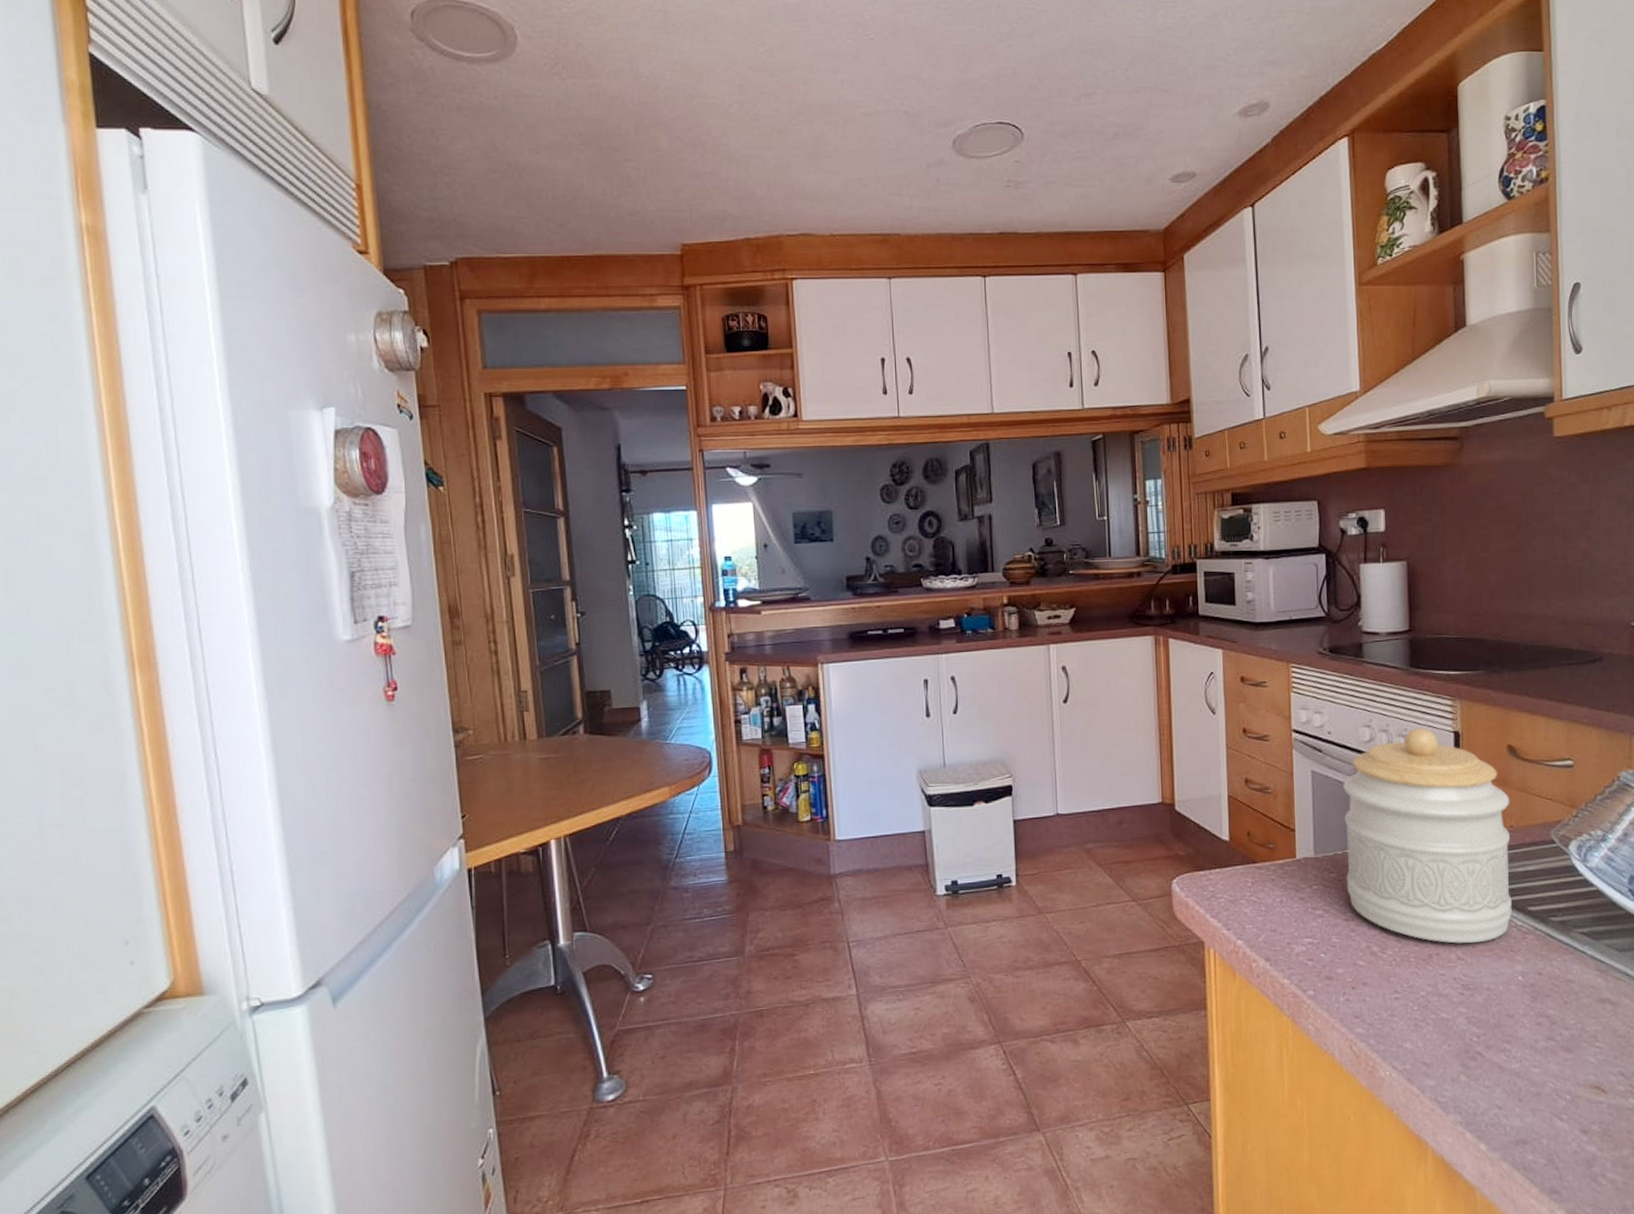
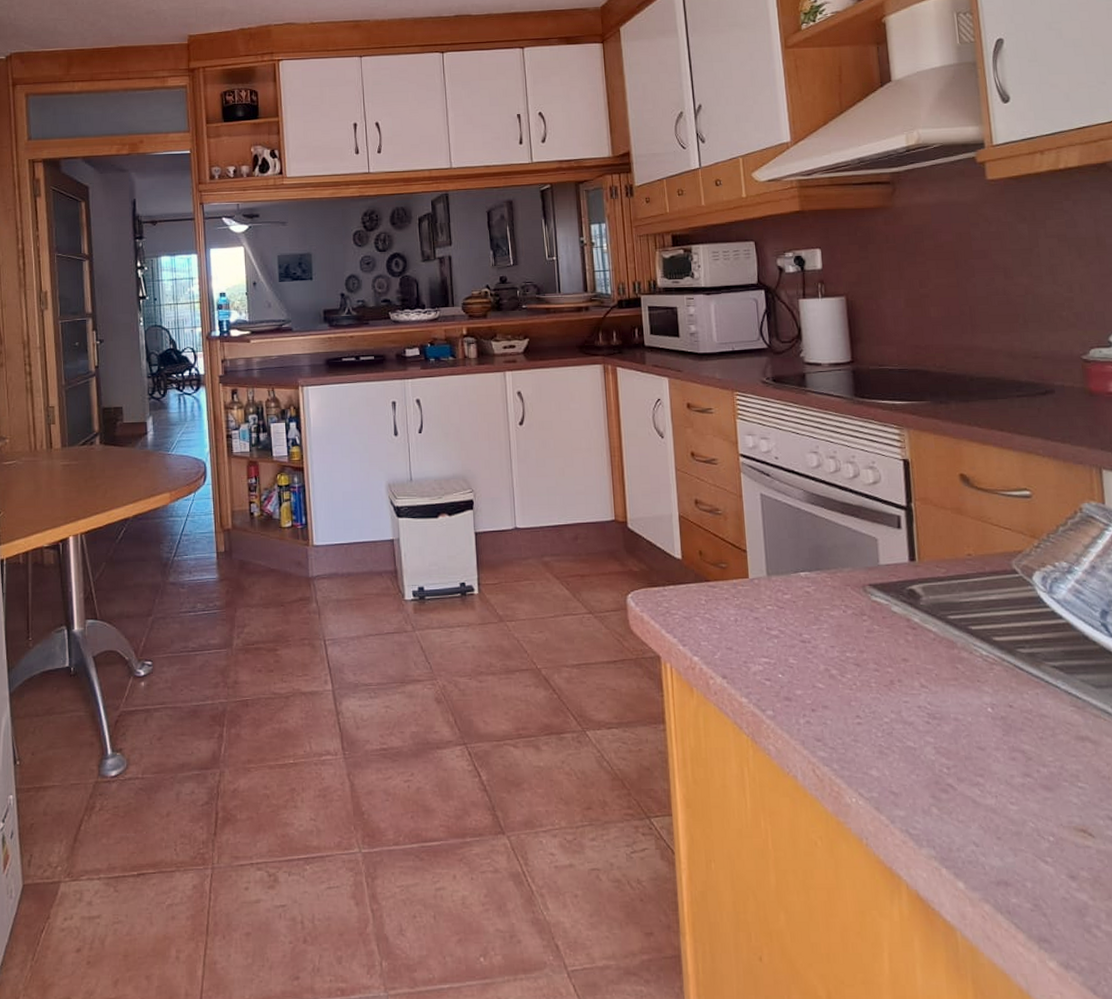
jar: present [1343,728,1512,944] -> none [793,455,976,672]

